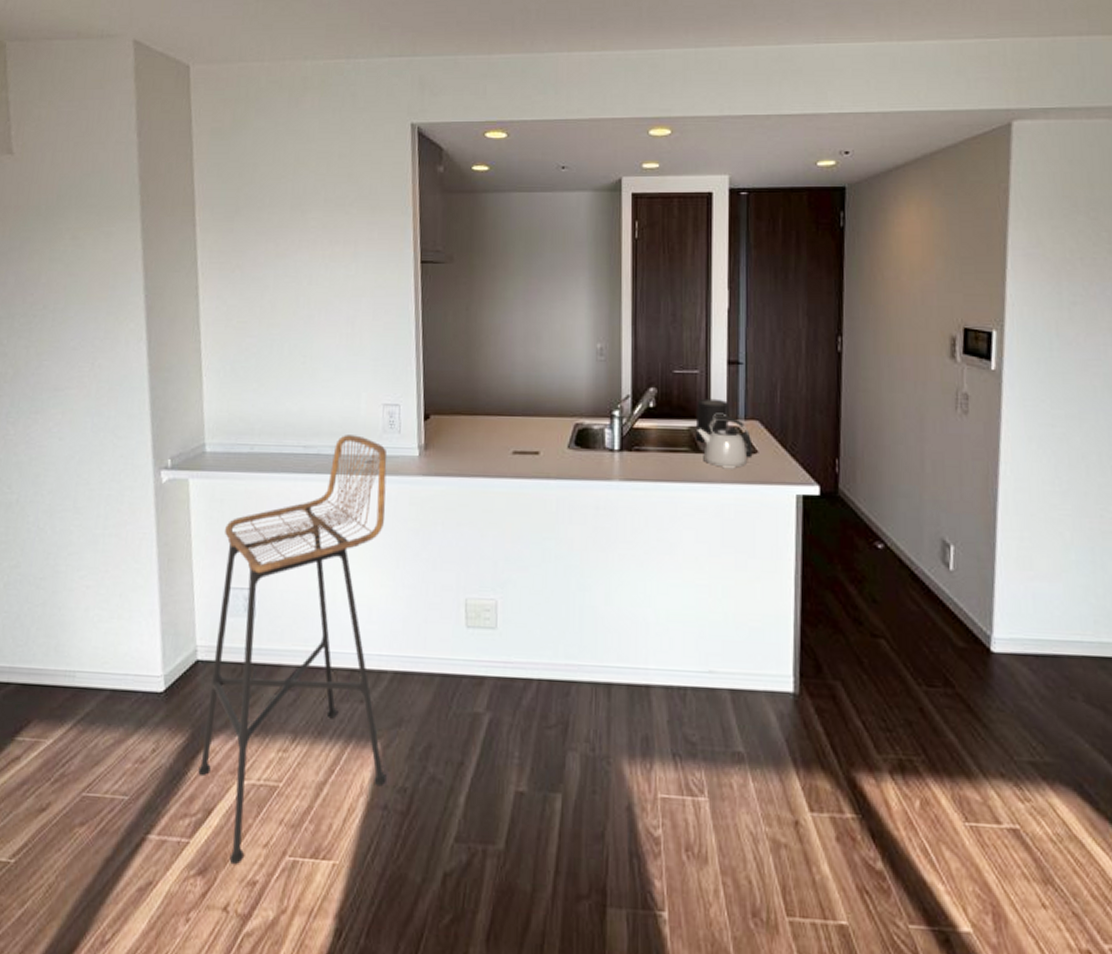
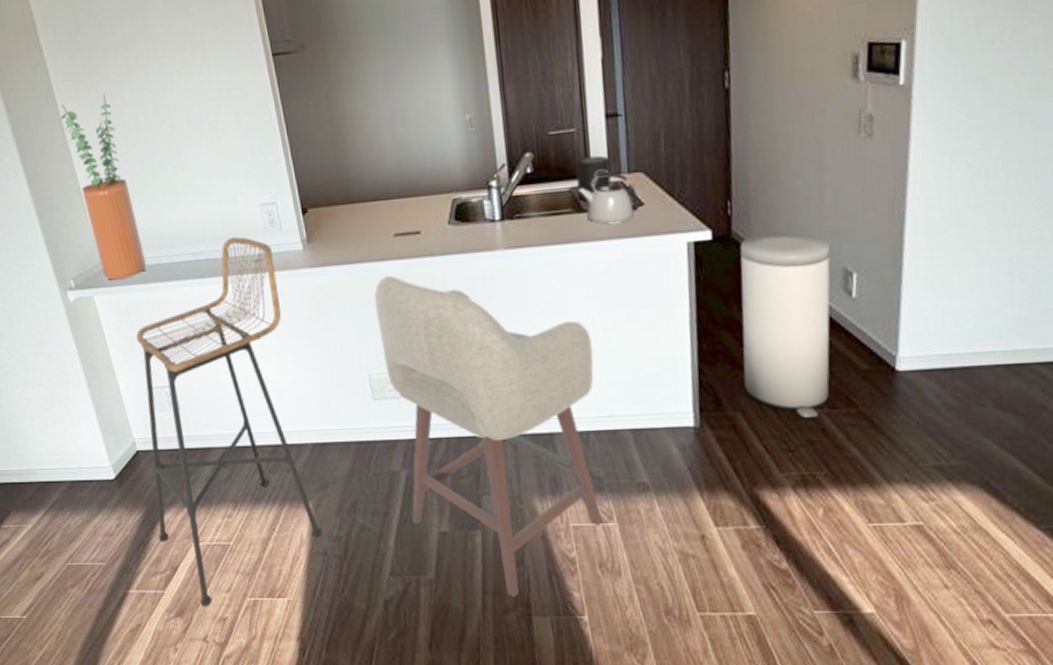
vase: none [199,275,254,465] -> present [61,93,147,280]
bar stool: none [482,493,699,881] -> present [374,275,602,597]
pedal bin: none [844,495,930,696] -> present [740,232,831,419]

